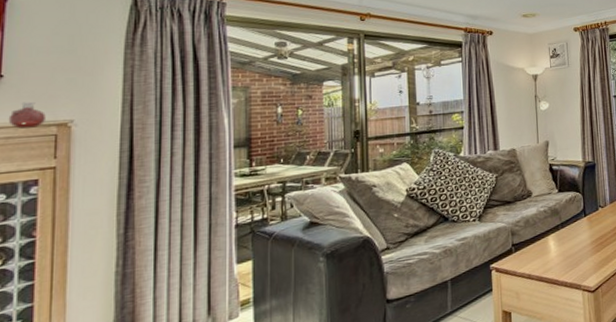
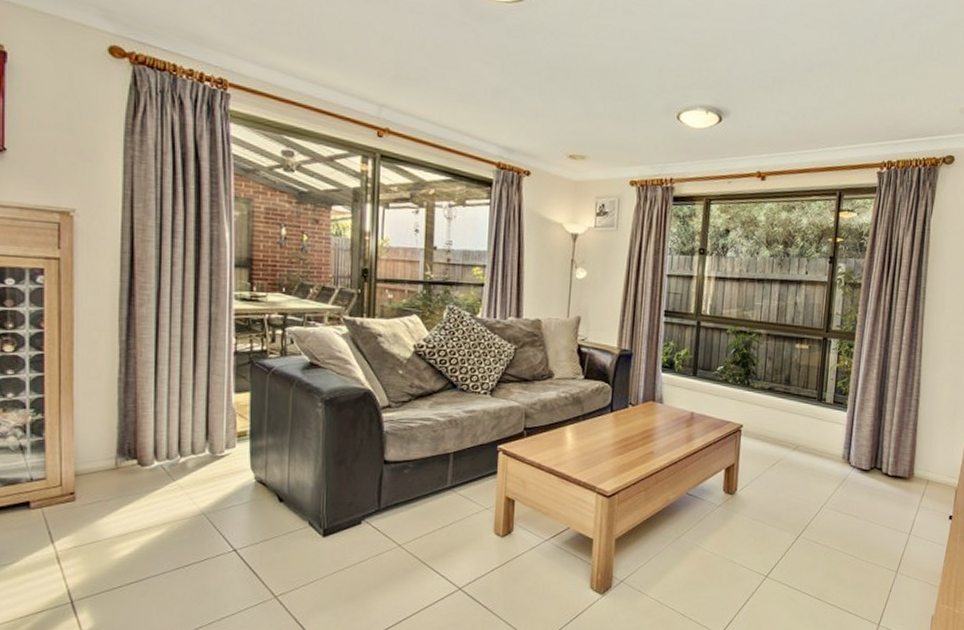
perfume bottle: present [8,101,46,129] -> none [13,181,48,212]

